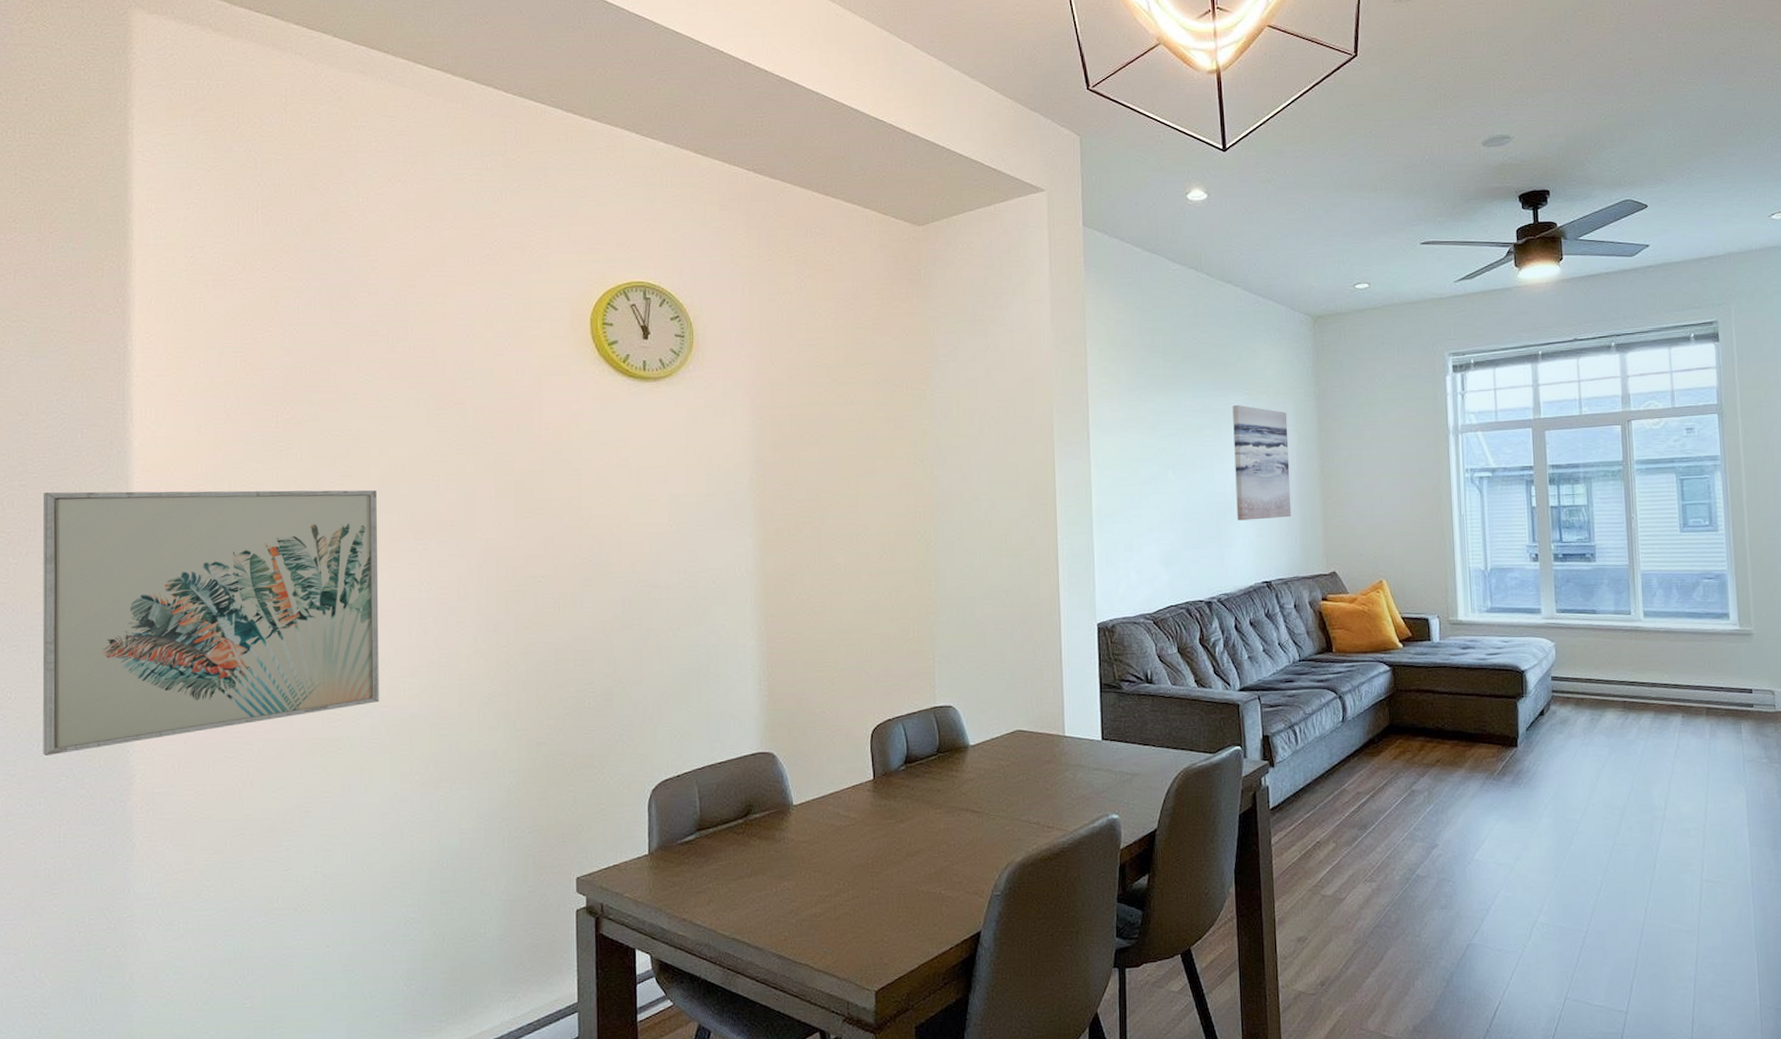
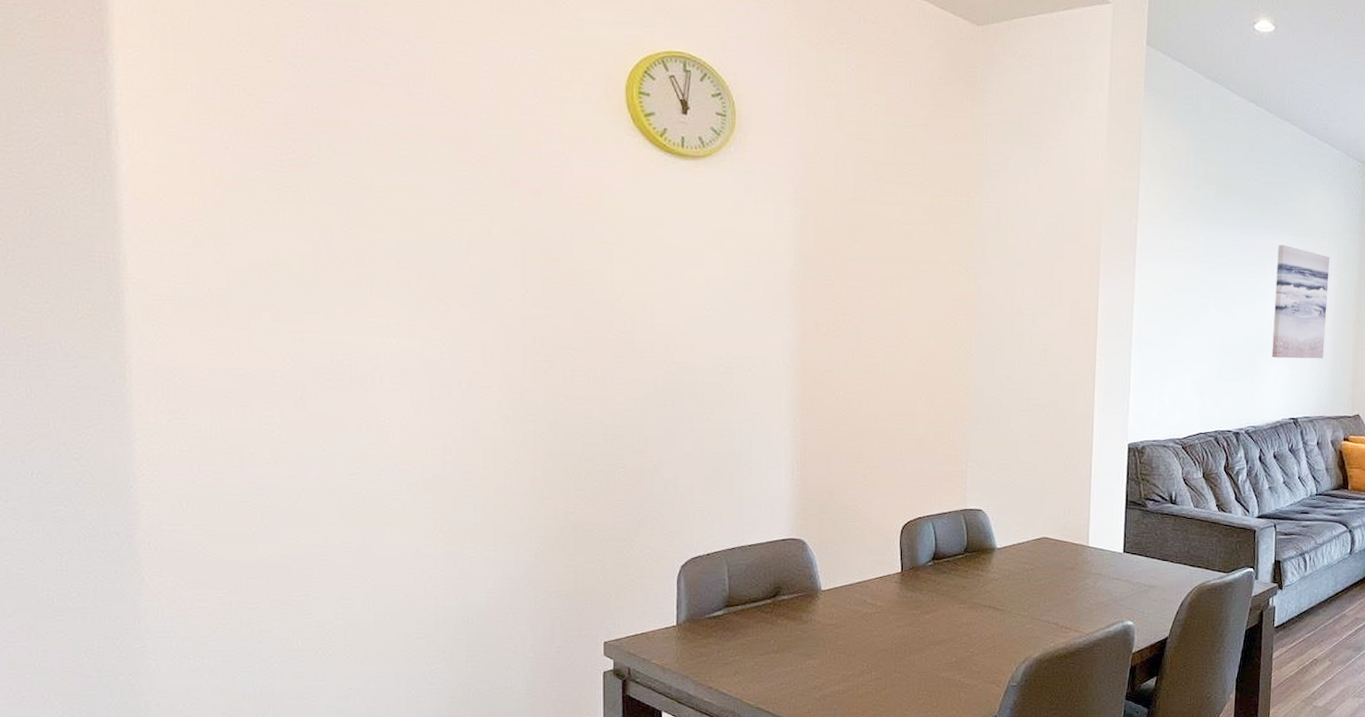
wall art: present [42,490,379,755] -> none [19,211,400,484]

